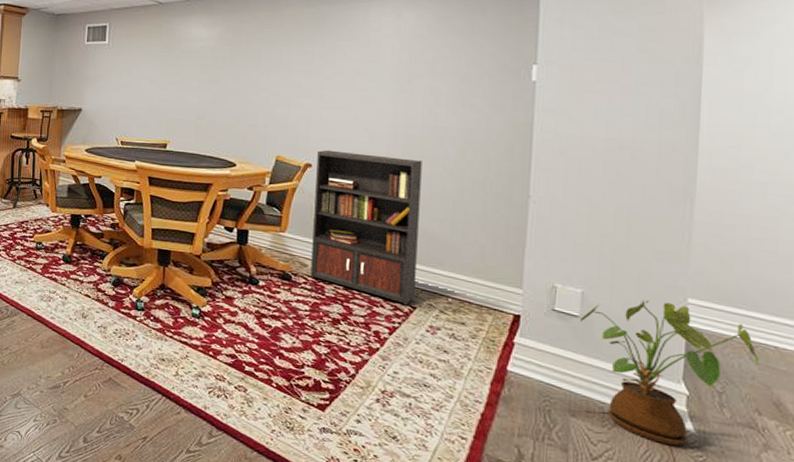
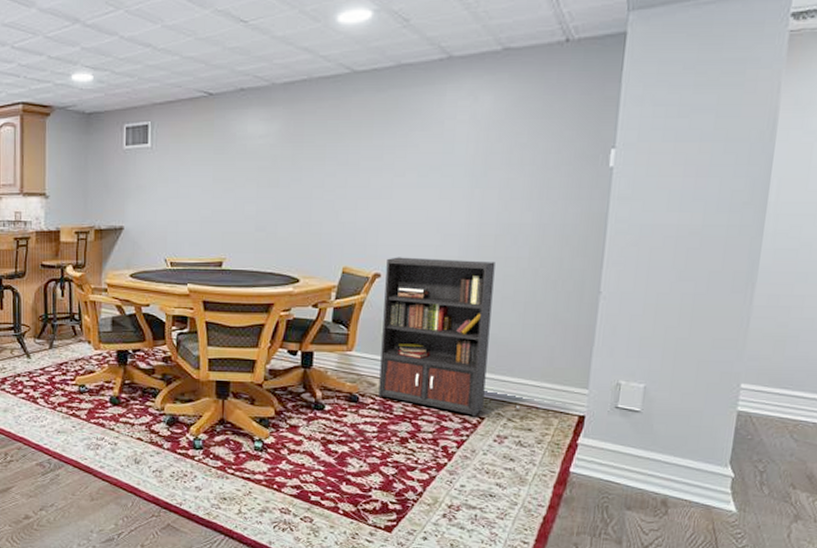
house plant: present [581,300,760,446] -> none [641,389,799,526]

